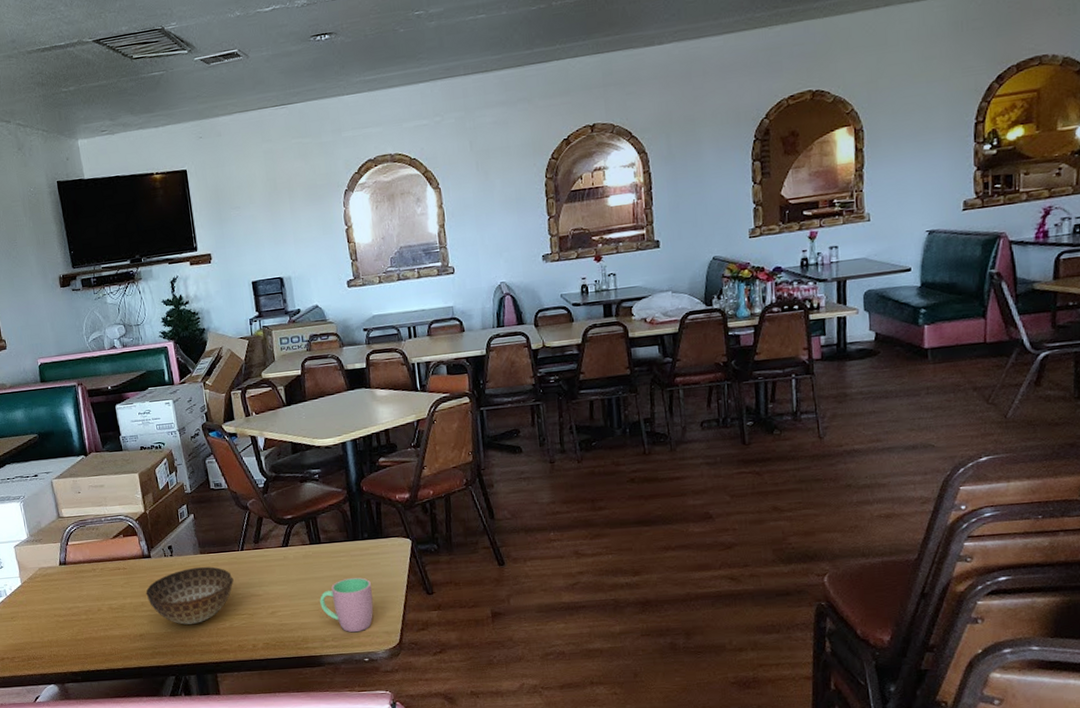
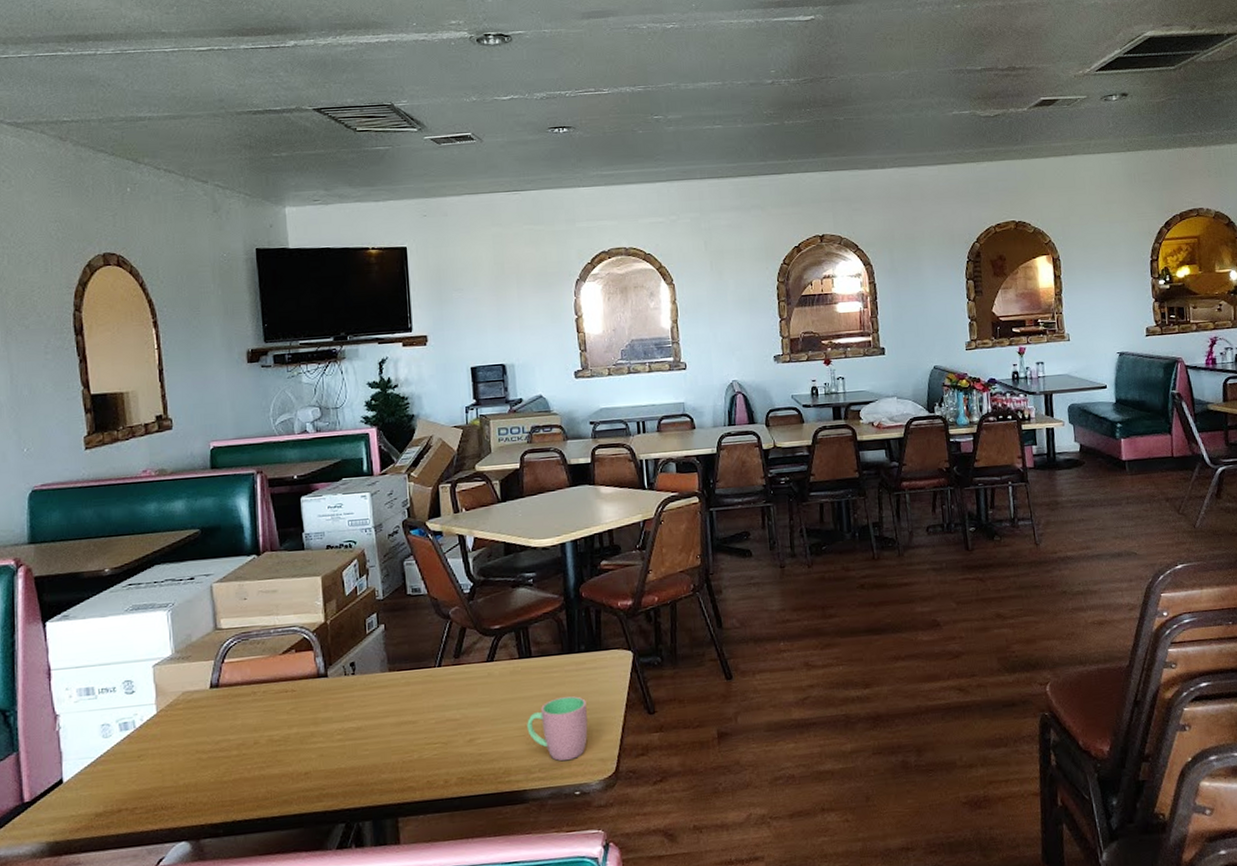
bowl: present [146,566,234,625] -> none [317,686,427,758]

